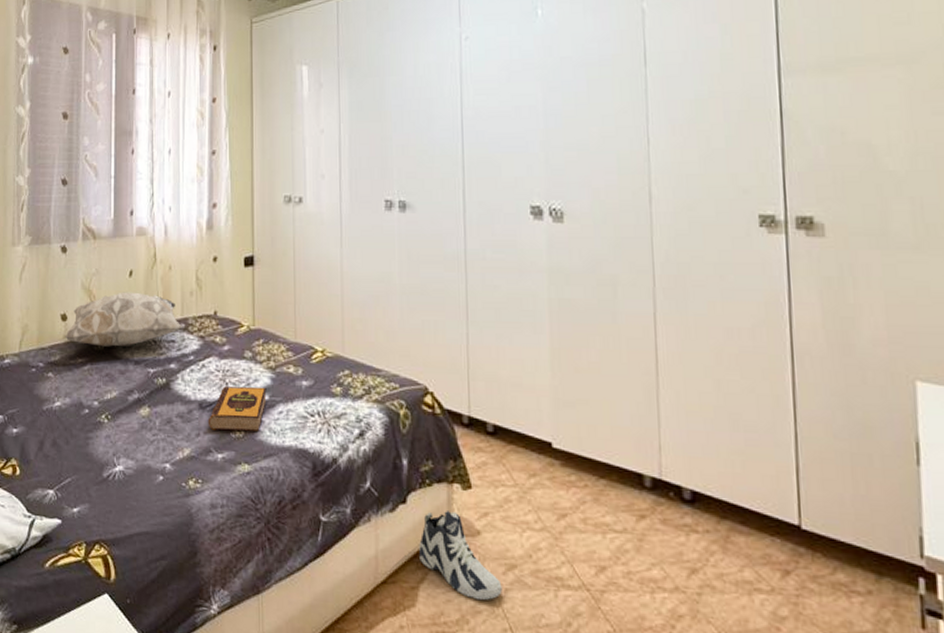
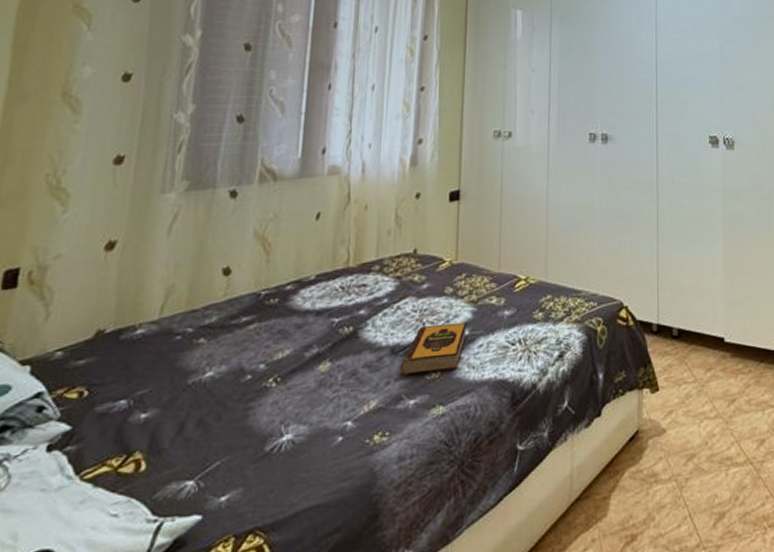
decorative pillow: present [65,292,183,347] -> none [226,236,378,300]
sneaker: present [419,511,502,601] -> none [612,415,683,496]

